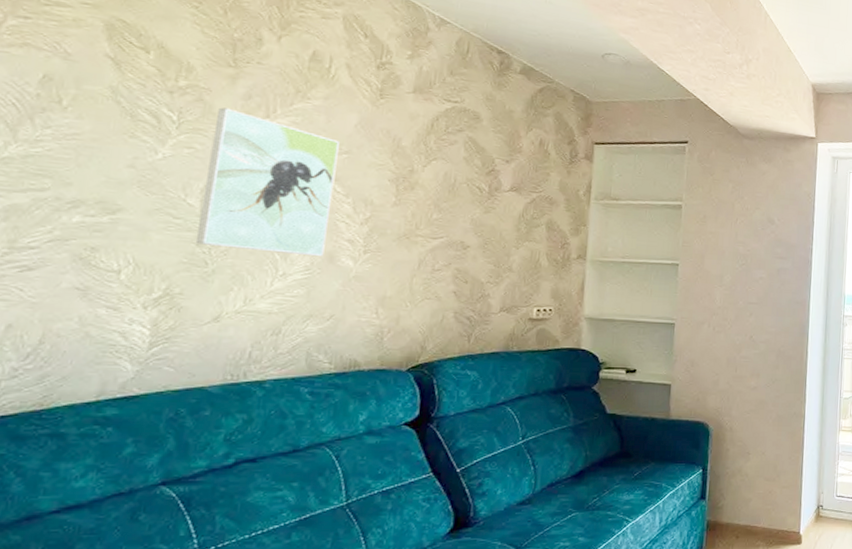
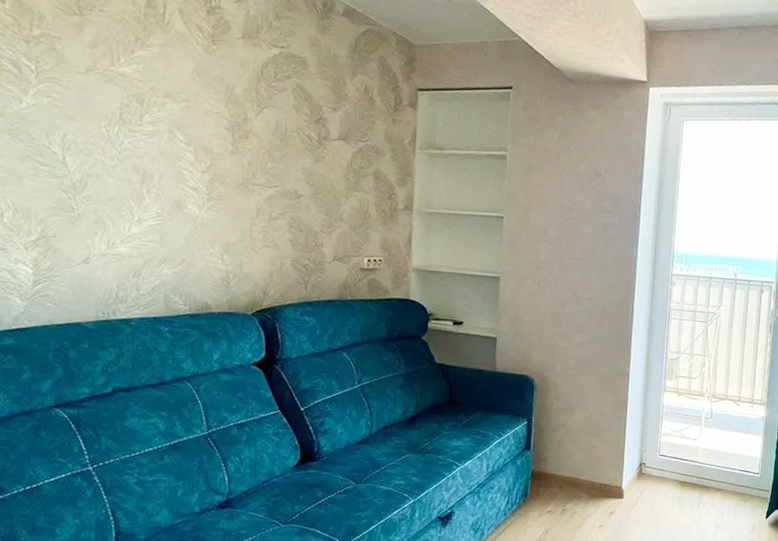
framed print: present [195,107,339,257] -> none [61,56,178,204]

